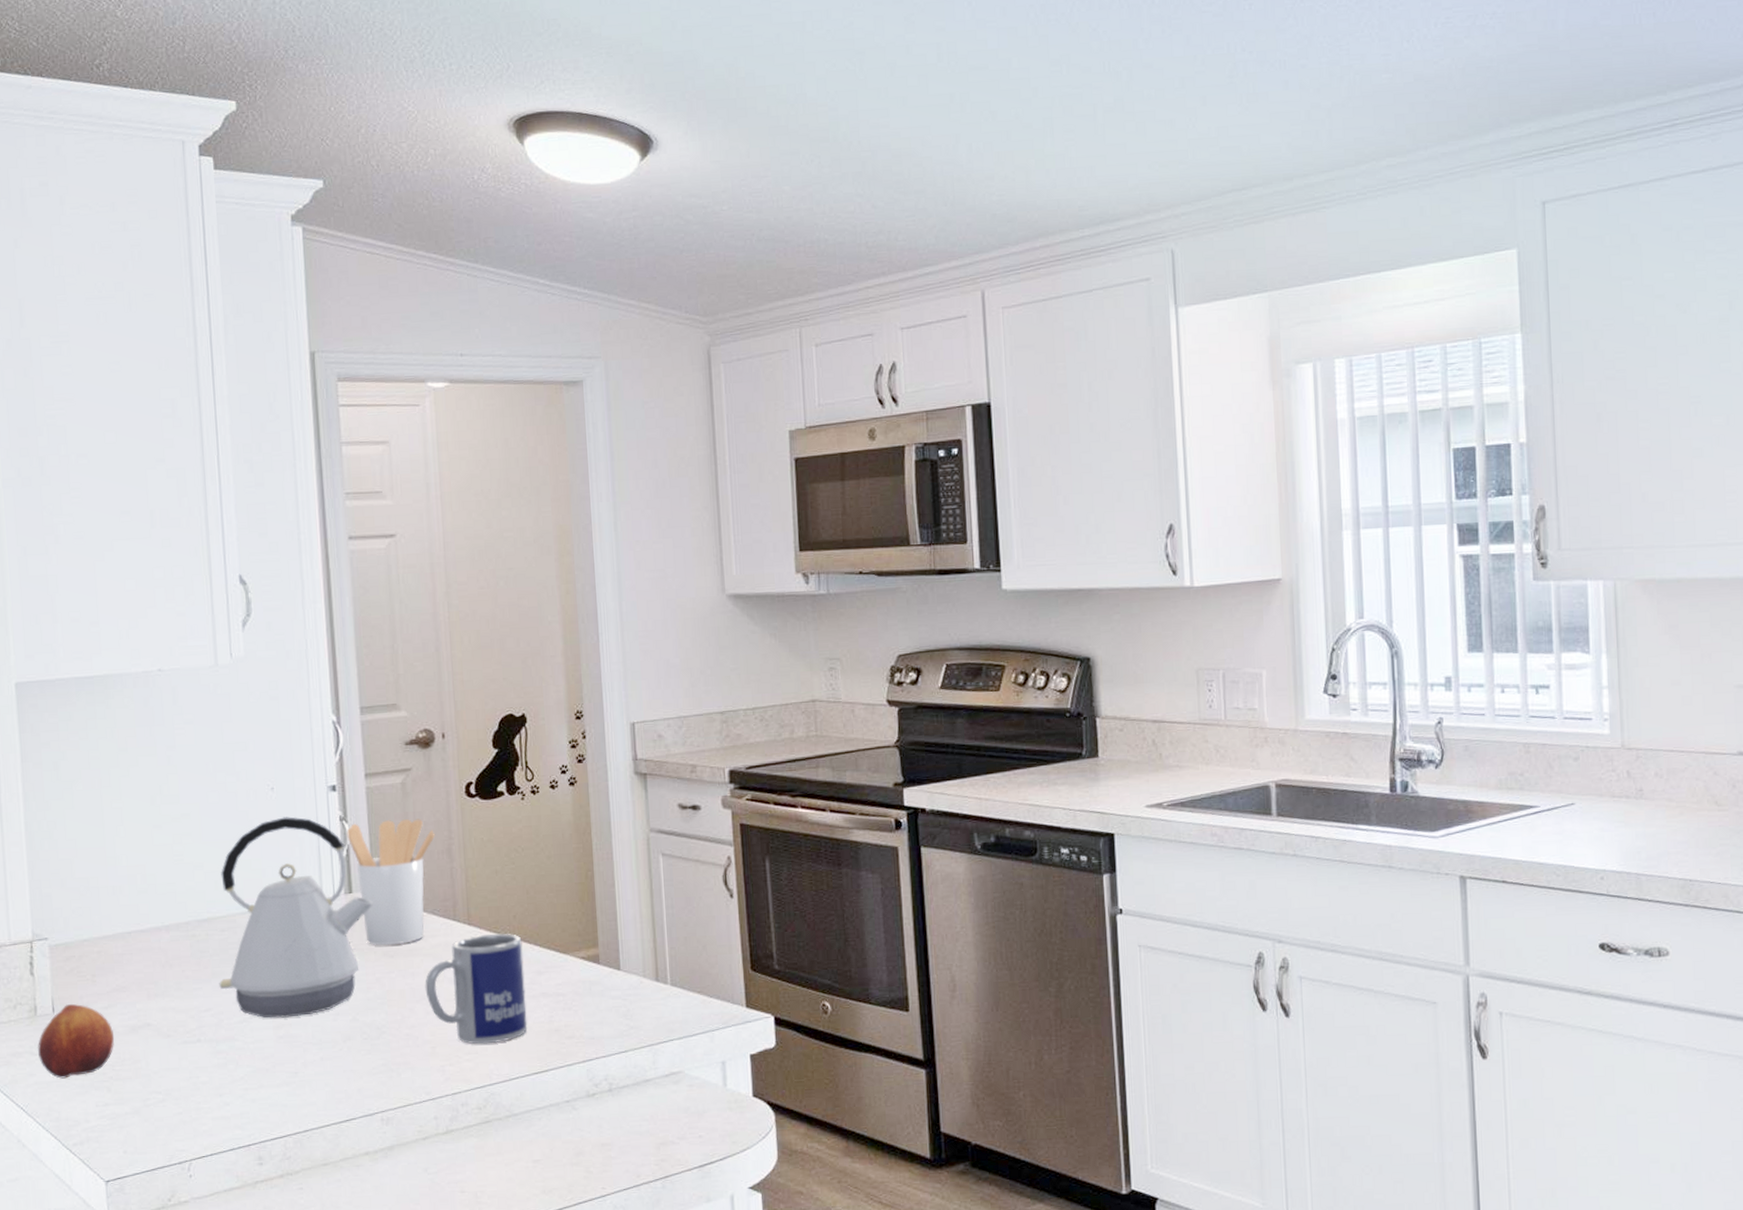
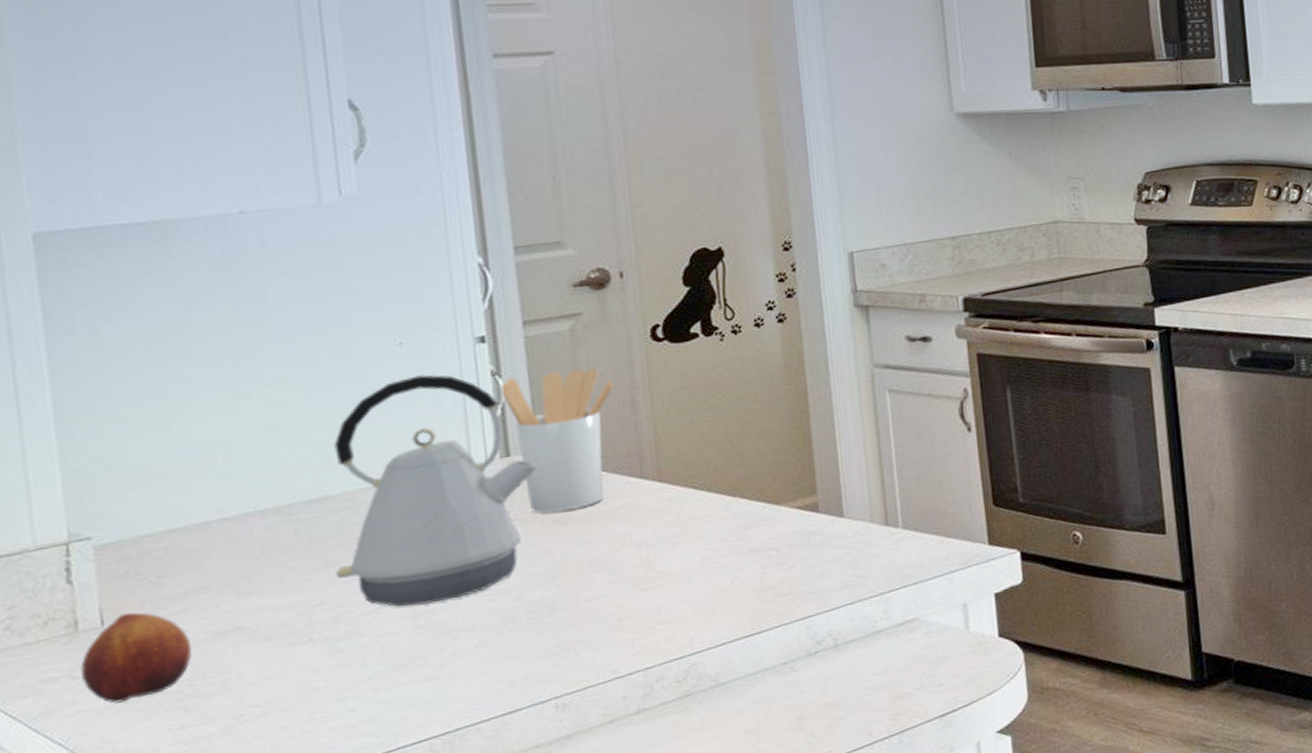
mug: present [425,933,528,1044] -> none [606,487,735,612]

